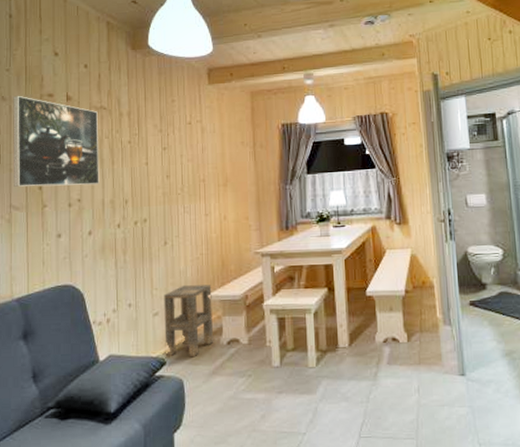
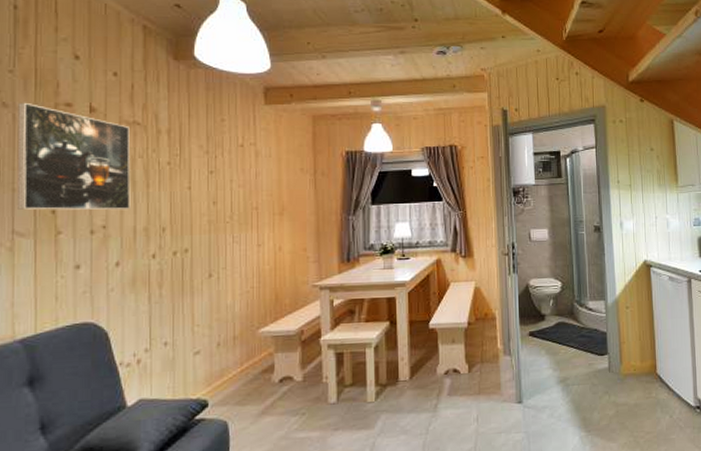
side table: present [164,284,213,358] -> none [207,320,263,398]

